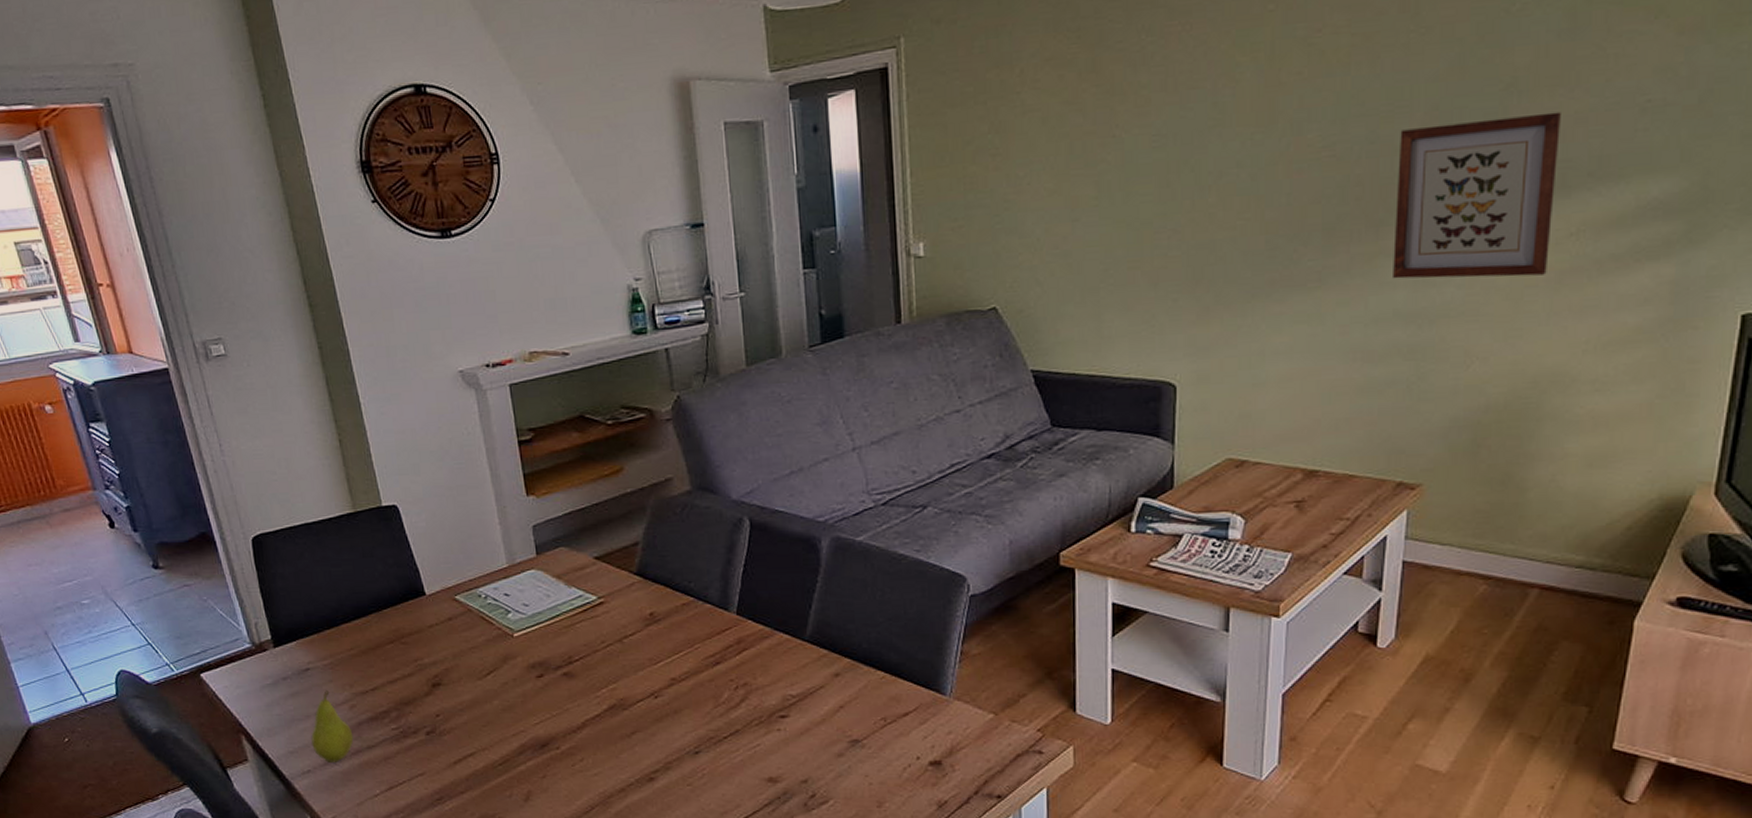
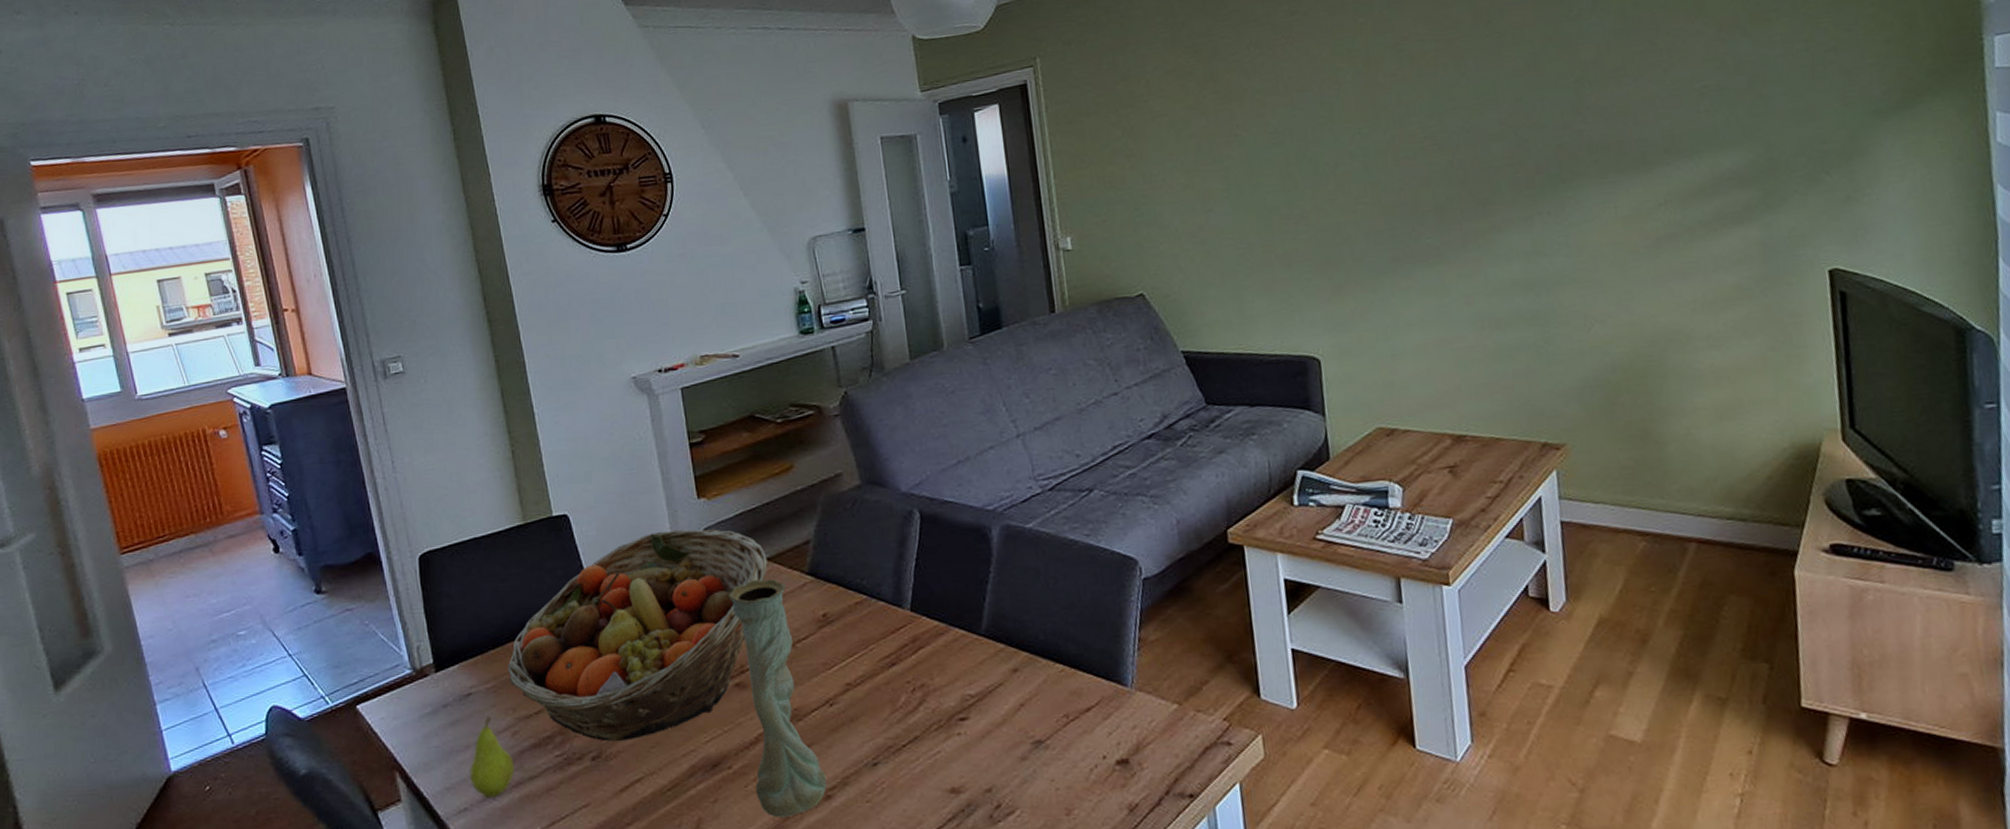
fruit basket: none [343,525,596,720] -> present [508,529,768,742]
vase: none [556,577,651,794] -> present [728,578,827,818]
wall art: present [1393,111,1561,279] -> none [1491,98,1645,252]

